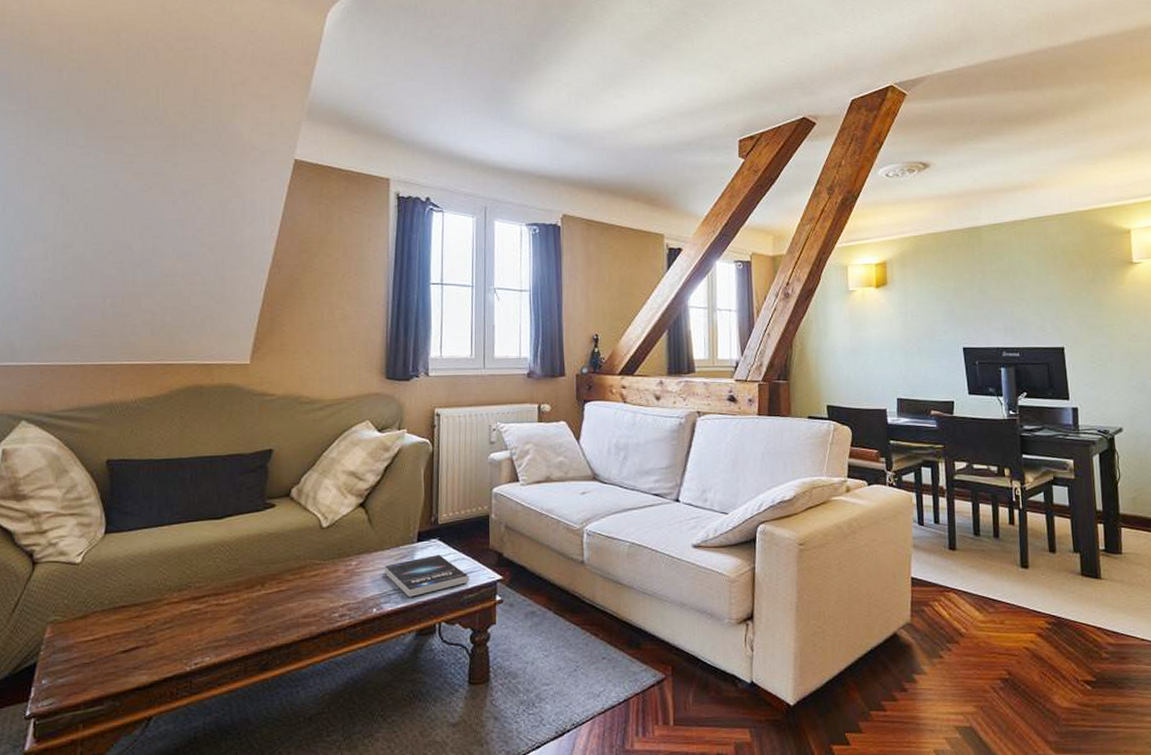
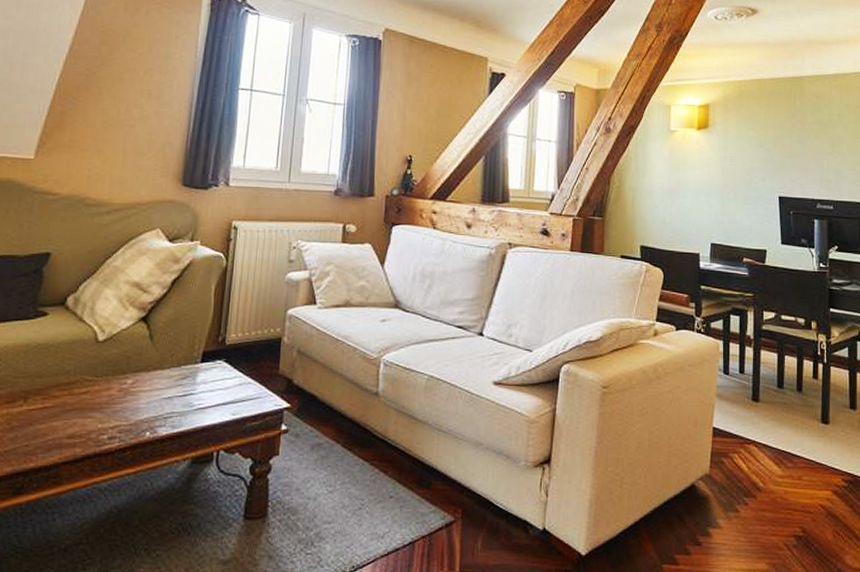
book: present [384,554,469,597] -> none [161,376,254,422]

